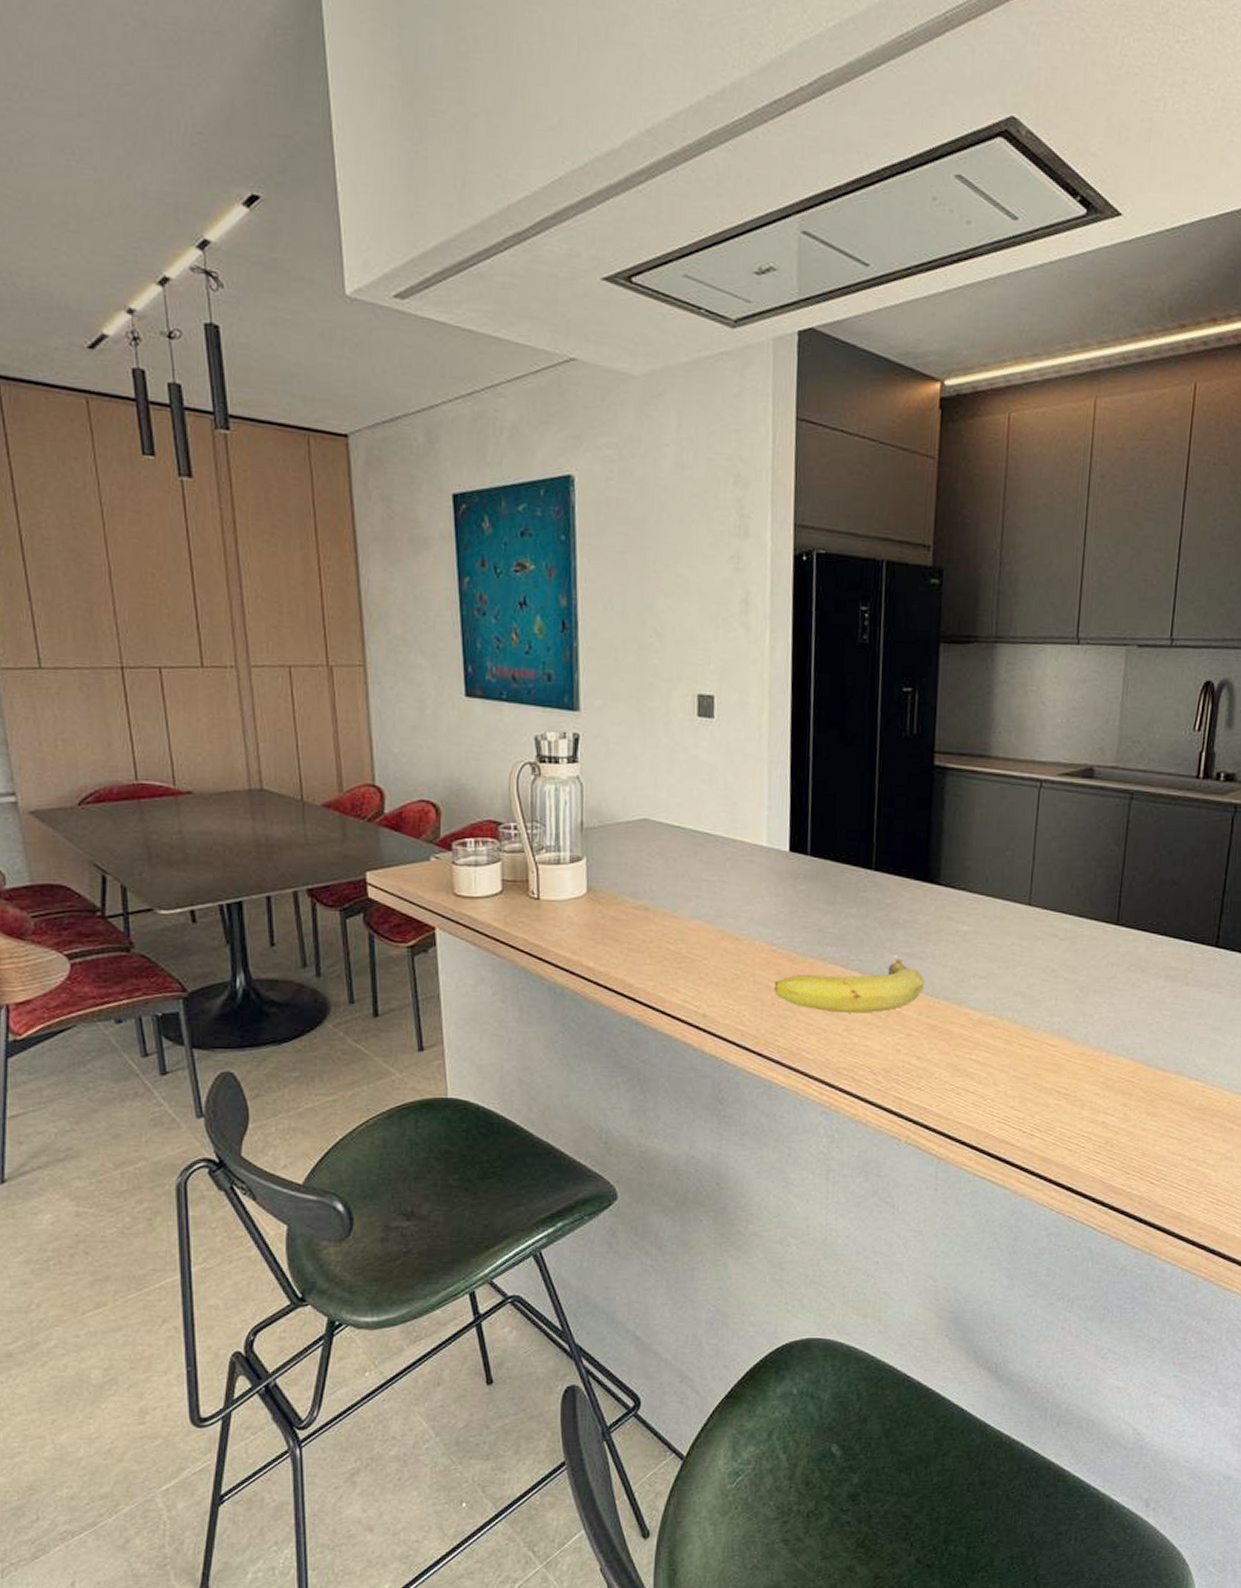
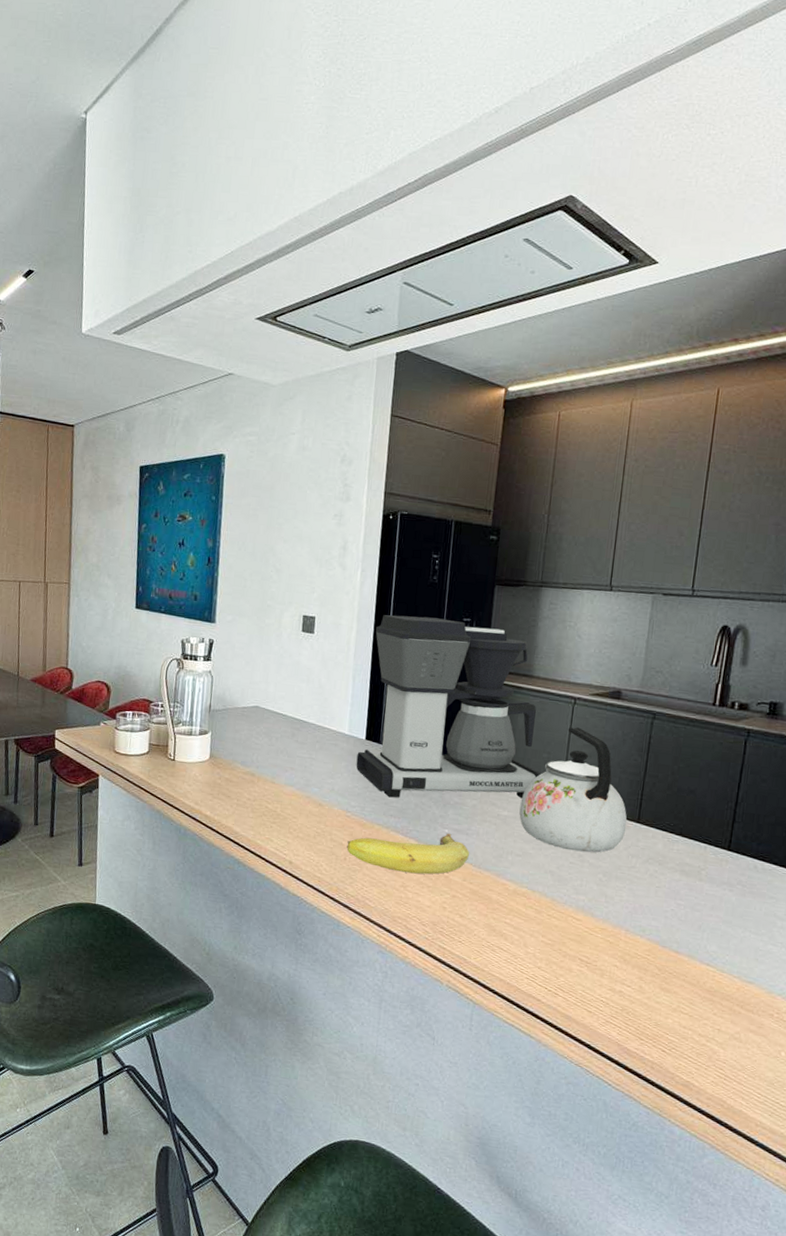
coffee maker: none [779,688,1006,922] -> present [356,615,542,799]
kettle: none [981,816,1105,966] -> present [519,726,627,853]

